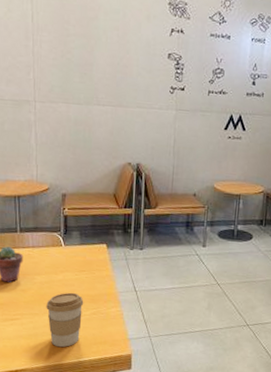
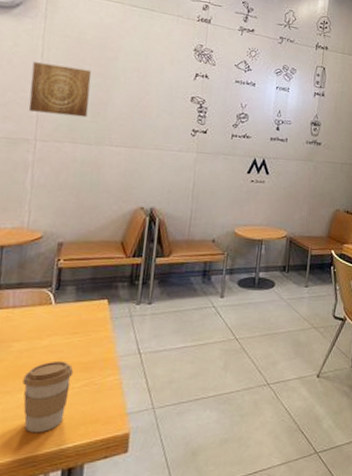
wall art: none [25,26,77,79] -> present [28,62,92,118]

